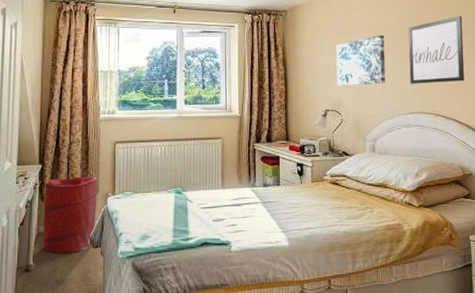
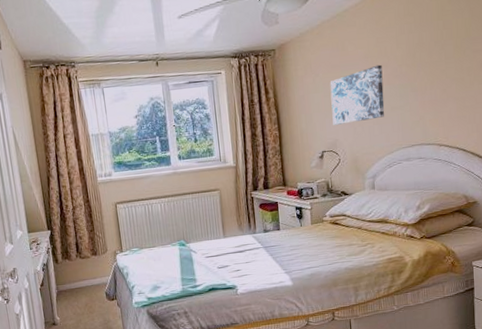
laundry hamper: present [43,176,98,254] -> none [56,237,109,309]
wall art: present [408,15,465,84] -> none [408,32,471,115]

